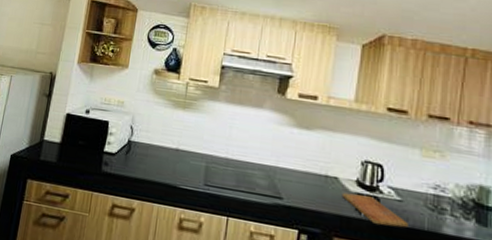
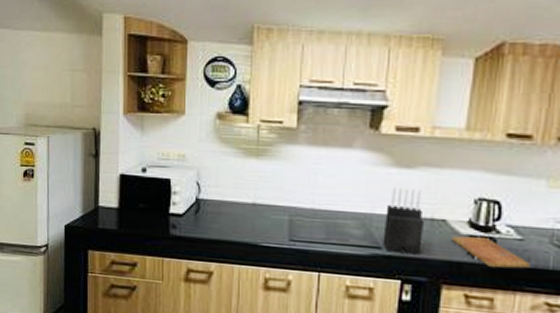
knife block: none [284,144,319,208] -> present [383,186,424,256]

